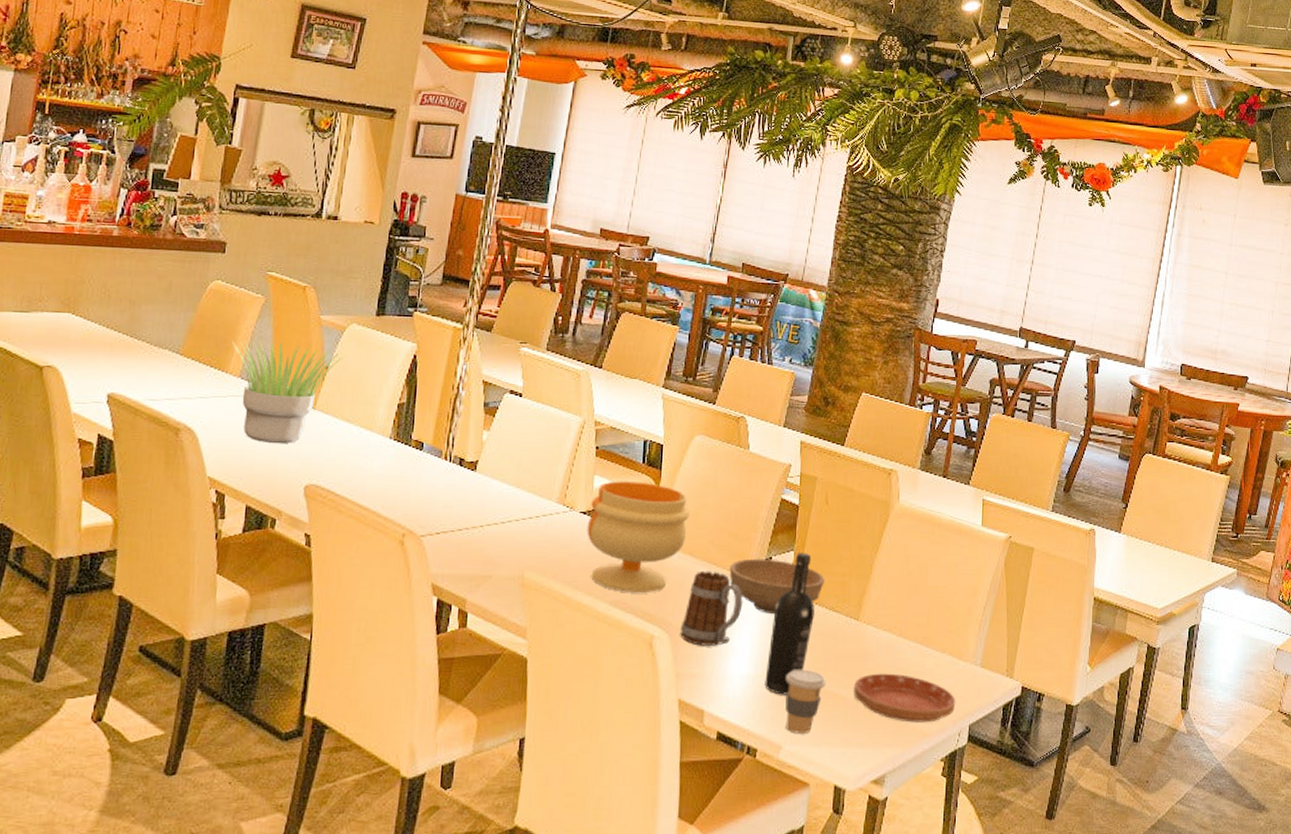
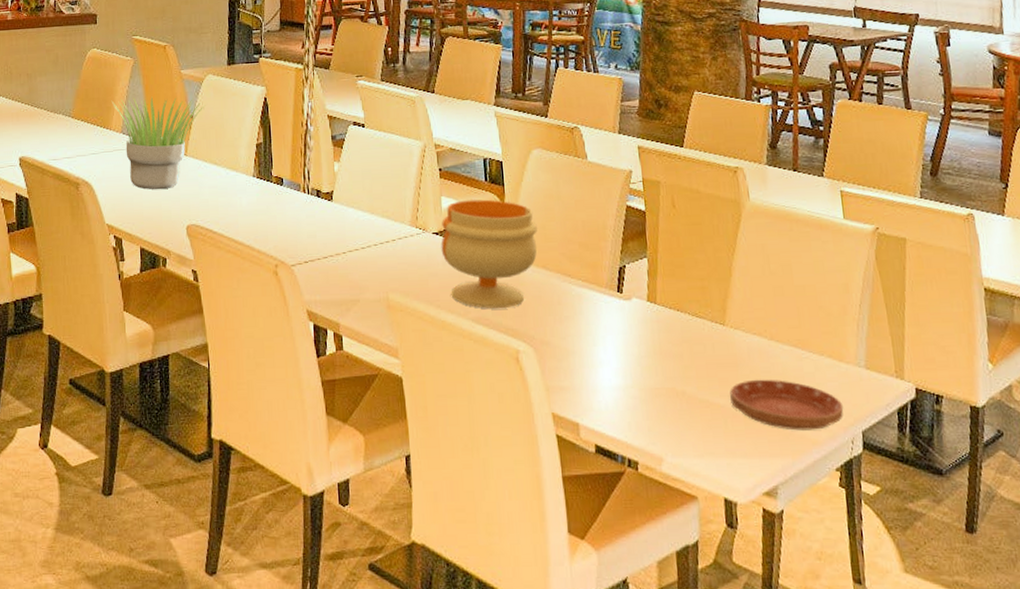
mug: present [680,571,743,646] -> none [544,283,603,358]
bowl: present [729,558,825,615] -> none [584,267,683,324]
wine bottle: present [765,553,815,695] -> none [635,259,678,406]
coffee cup: present [785,669,826,733] -> none [657,378,700,445]

